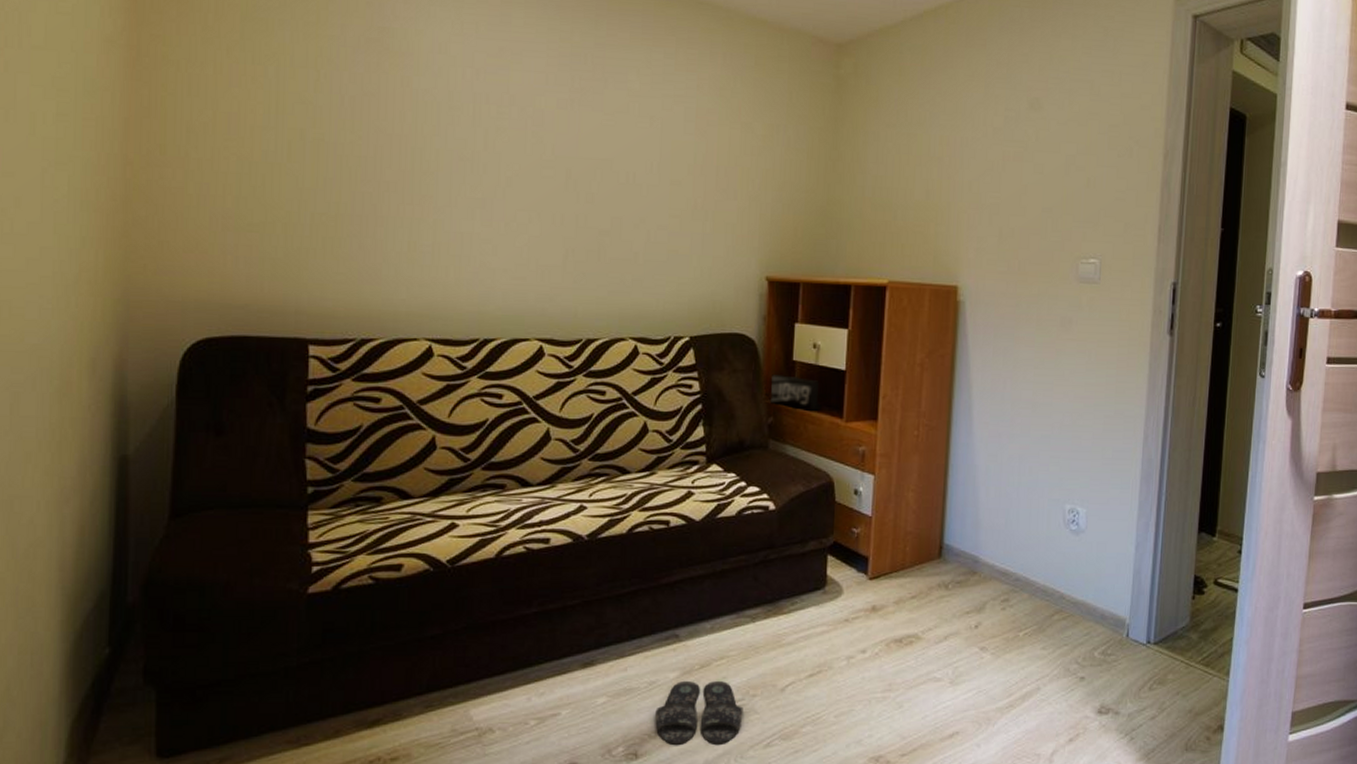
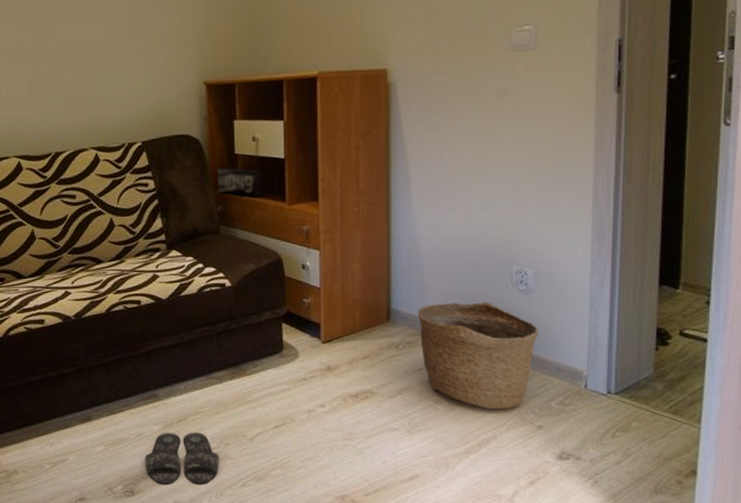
basket: none [970,540,1086,659] -> present [418,302,538,410]

